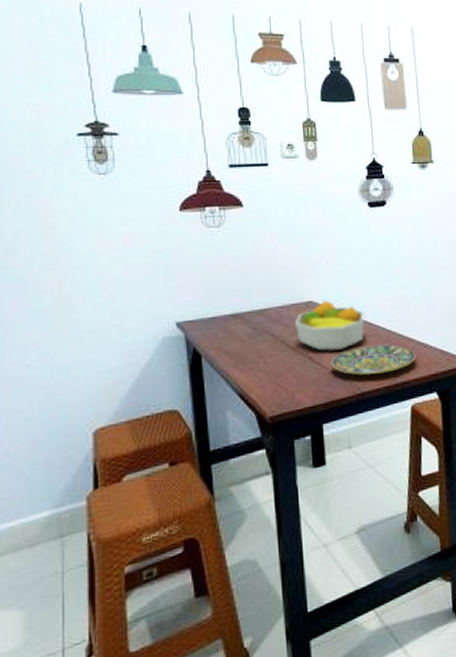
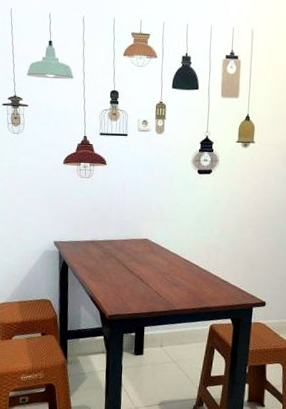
fruit bowl: present [295,300,364,351] -> none [133,239,184,277]
plate: present [330,344,416,375] -> none [155,276,219,299]

